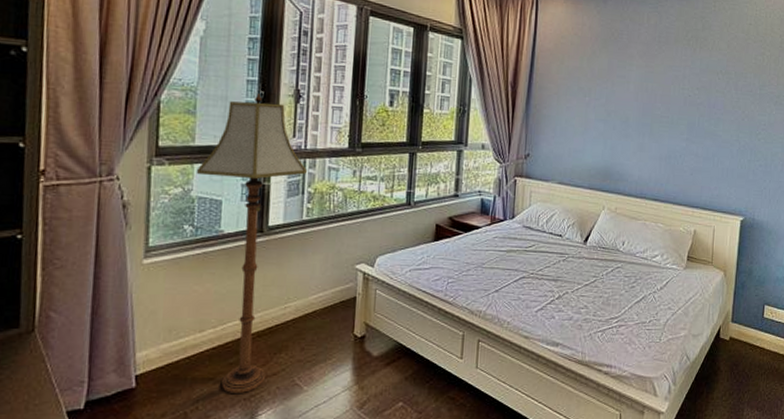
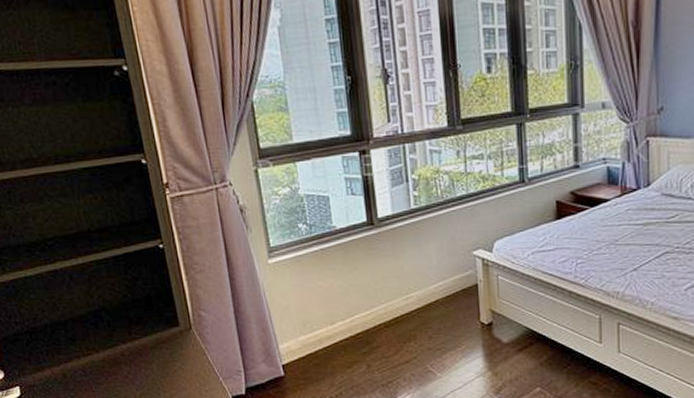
floor lamp: present [196,93,307,393] -> none [299,79,407,380]

